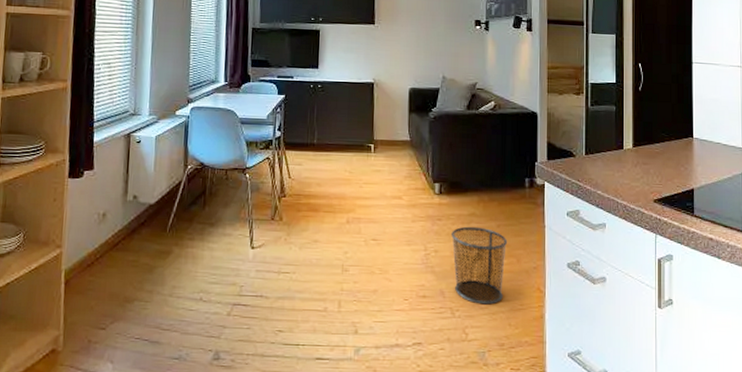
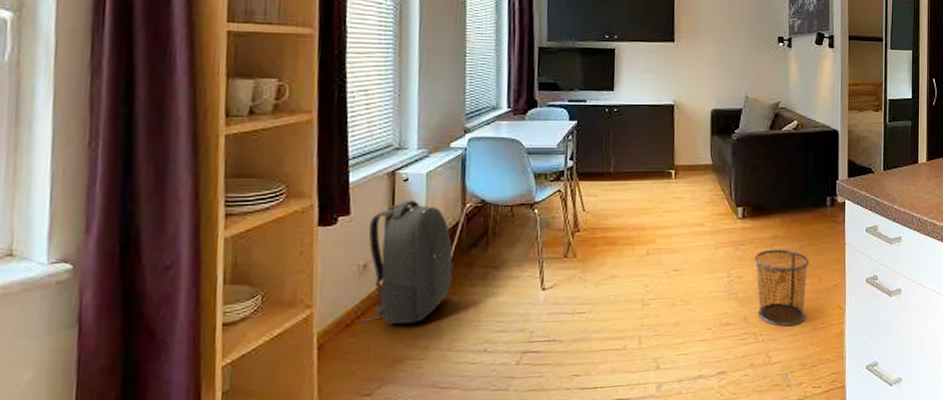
backpack: none [97,160,175,270] -> present [359,200,453,325]

